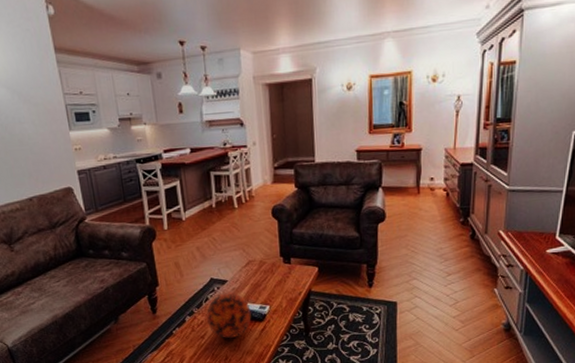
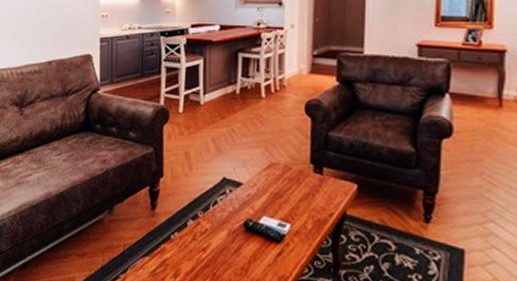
decorative ball: present [206,292,251,339] -> none [211,198,267,259]

